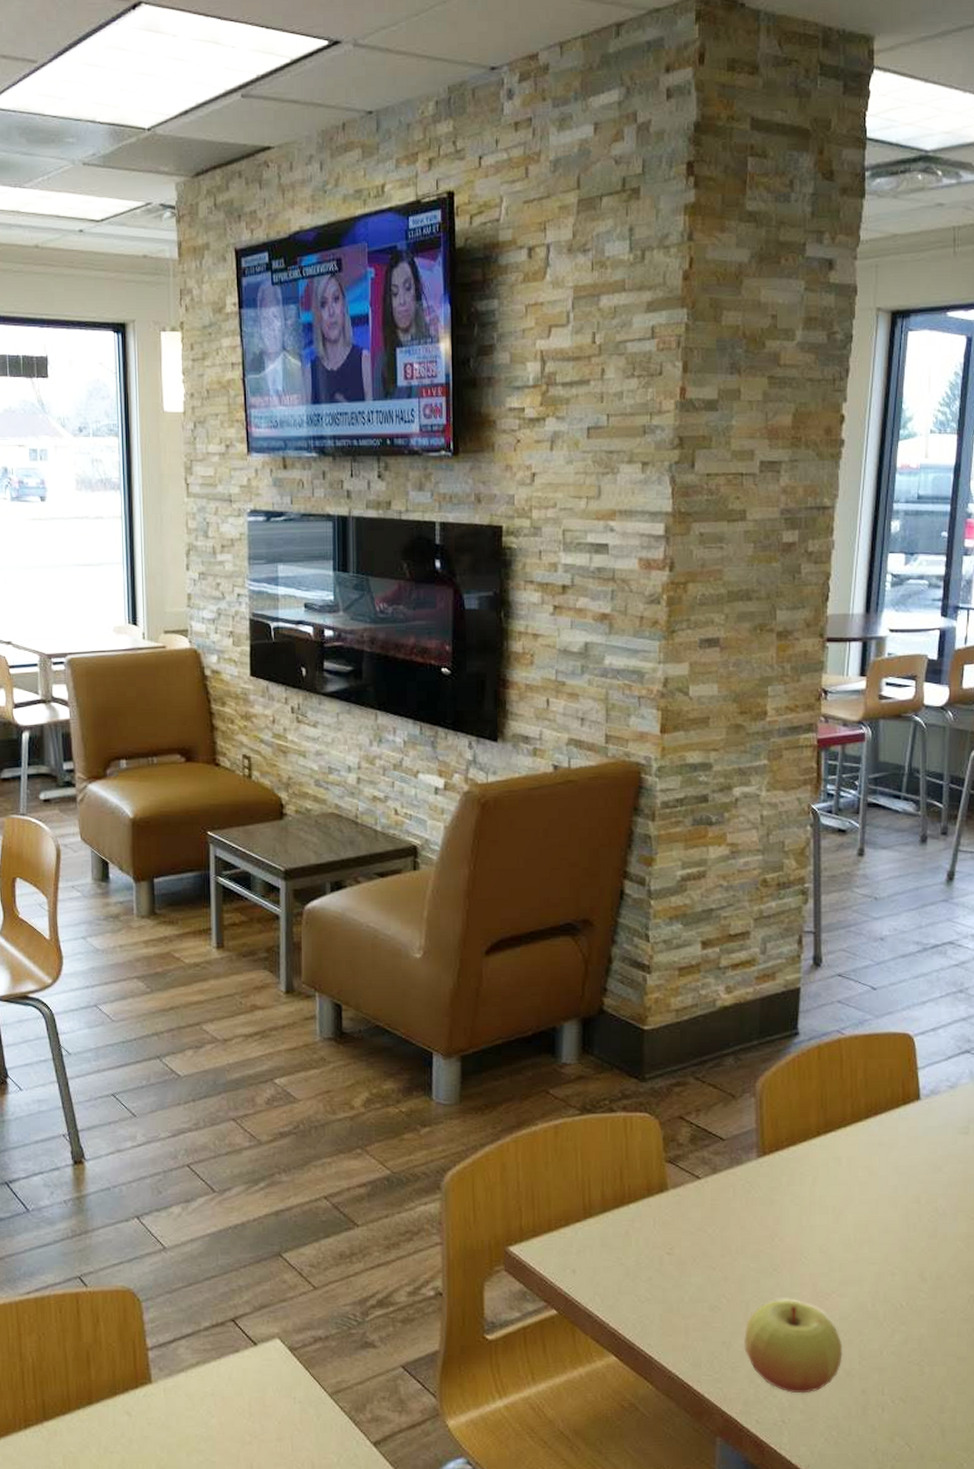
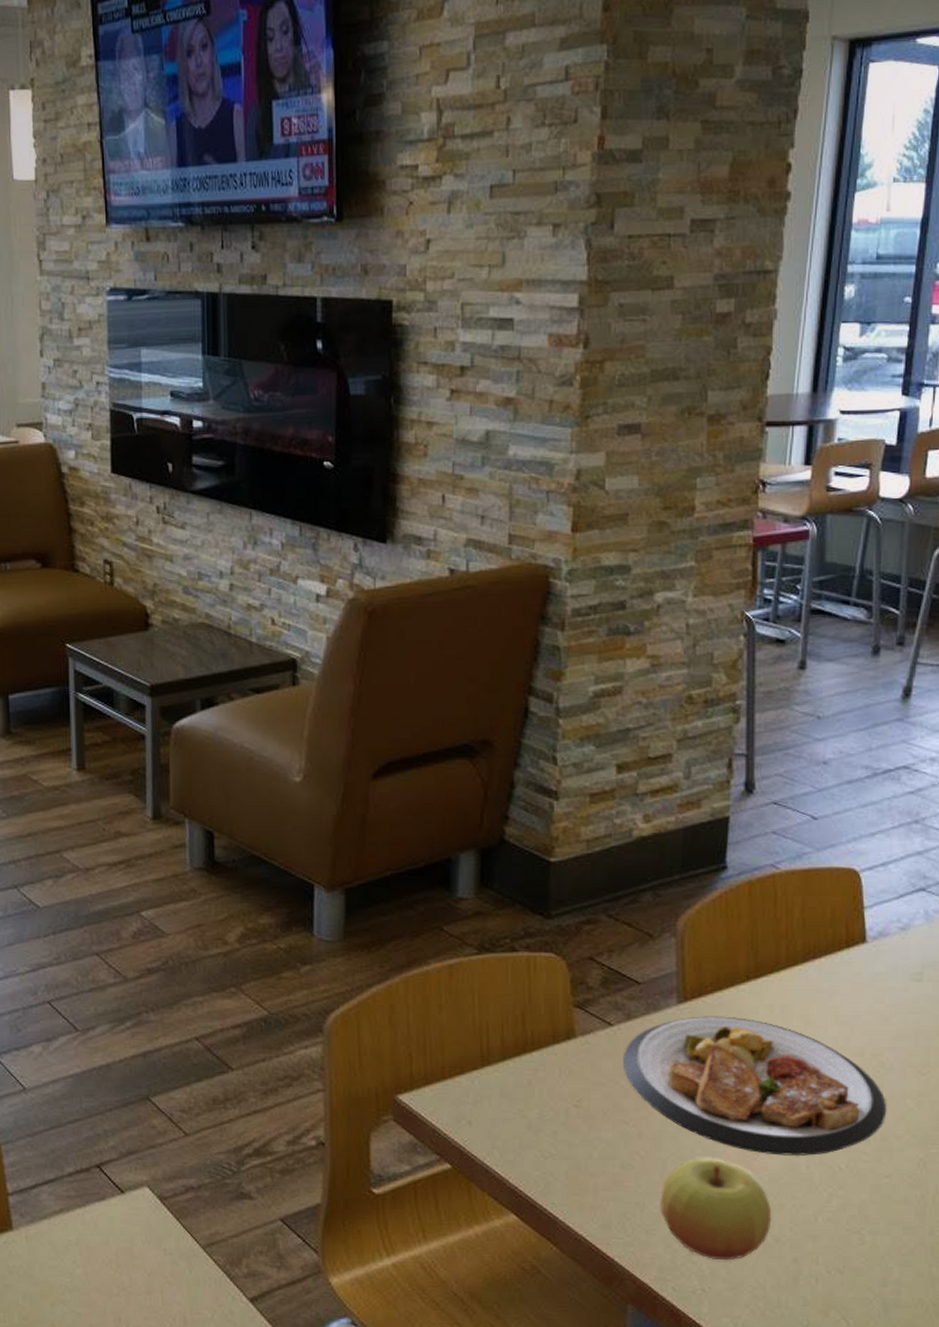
plate: none [709,1168,941,1295] -> present [622,1016,887,1156]

